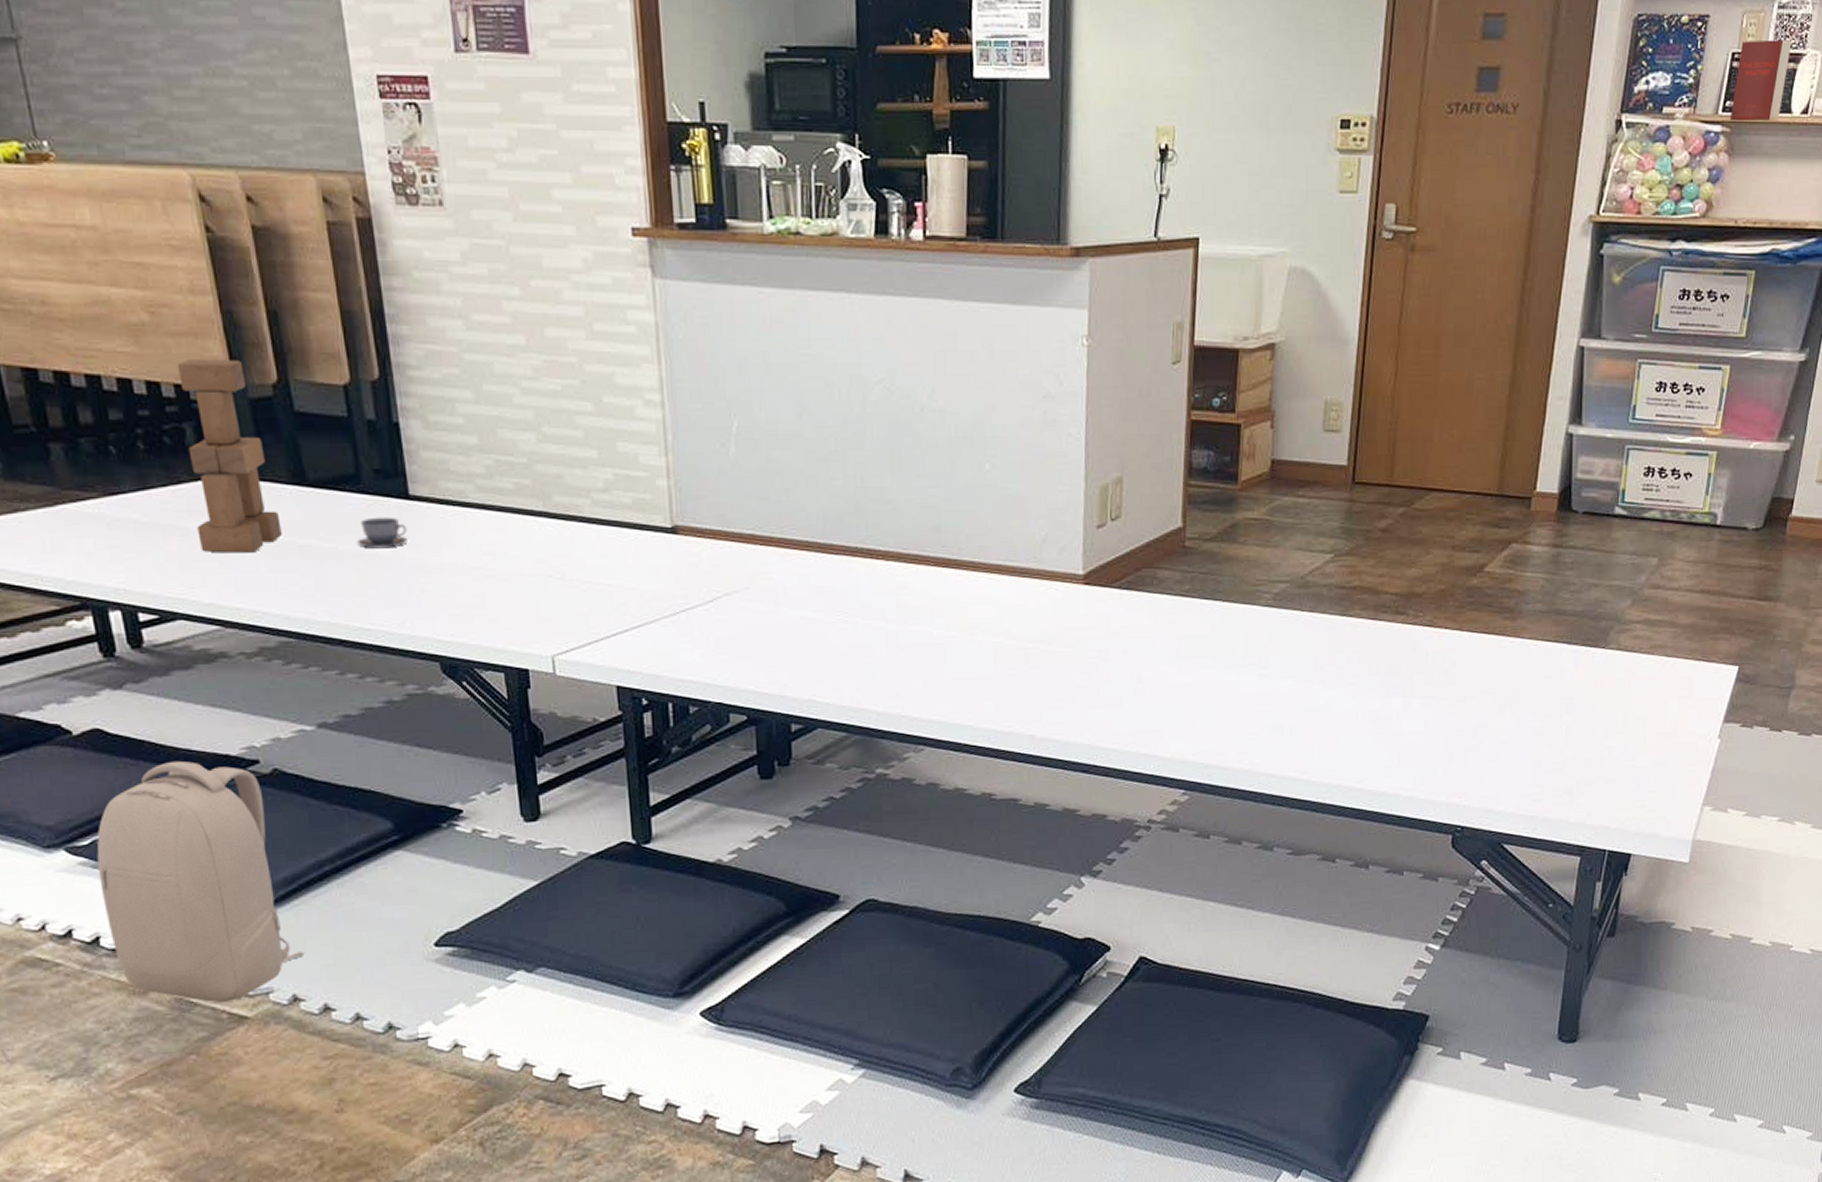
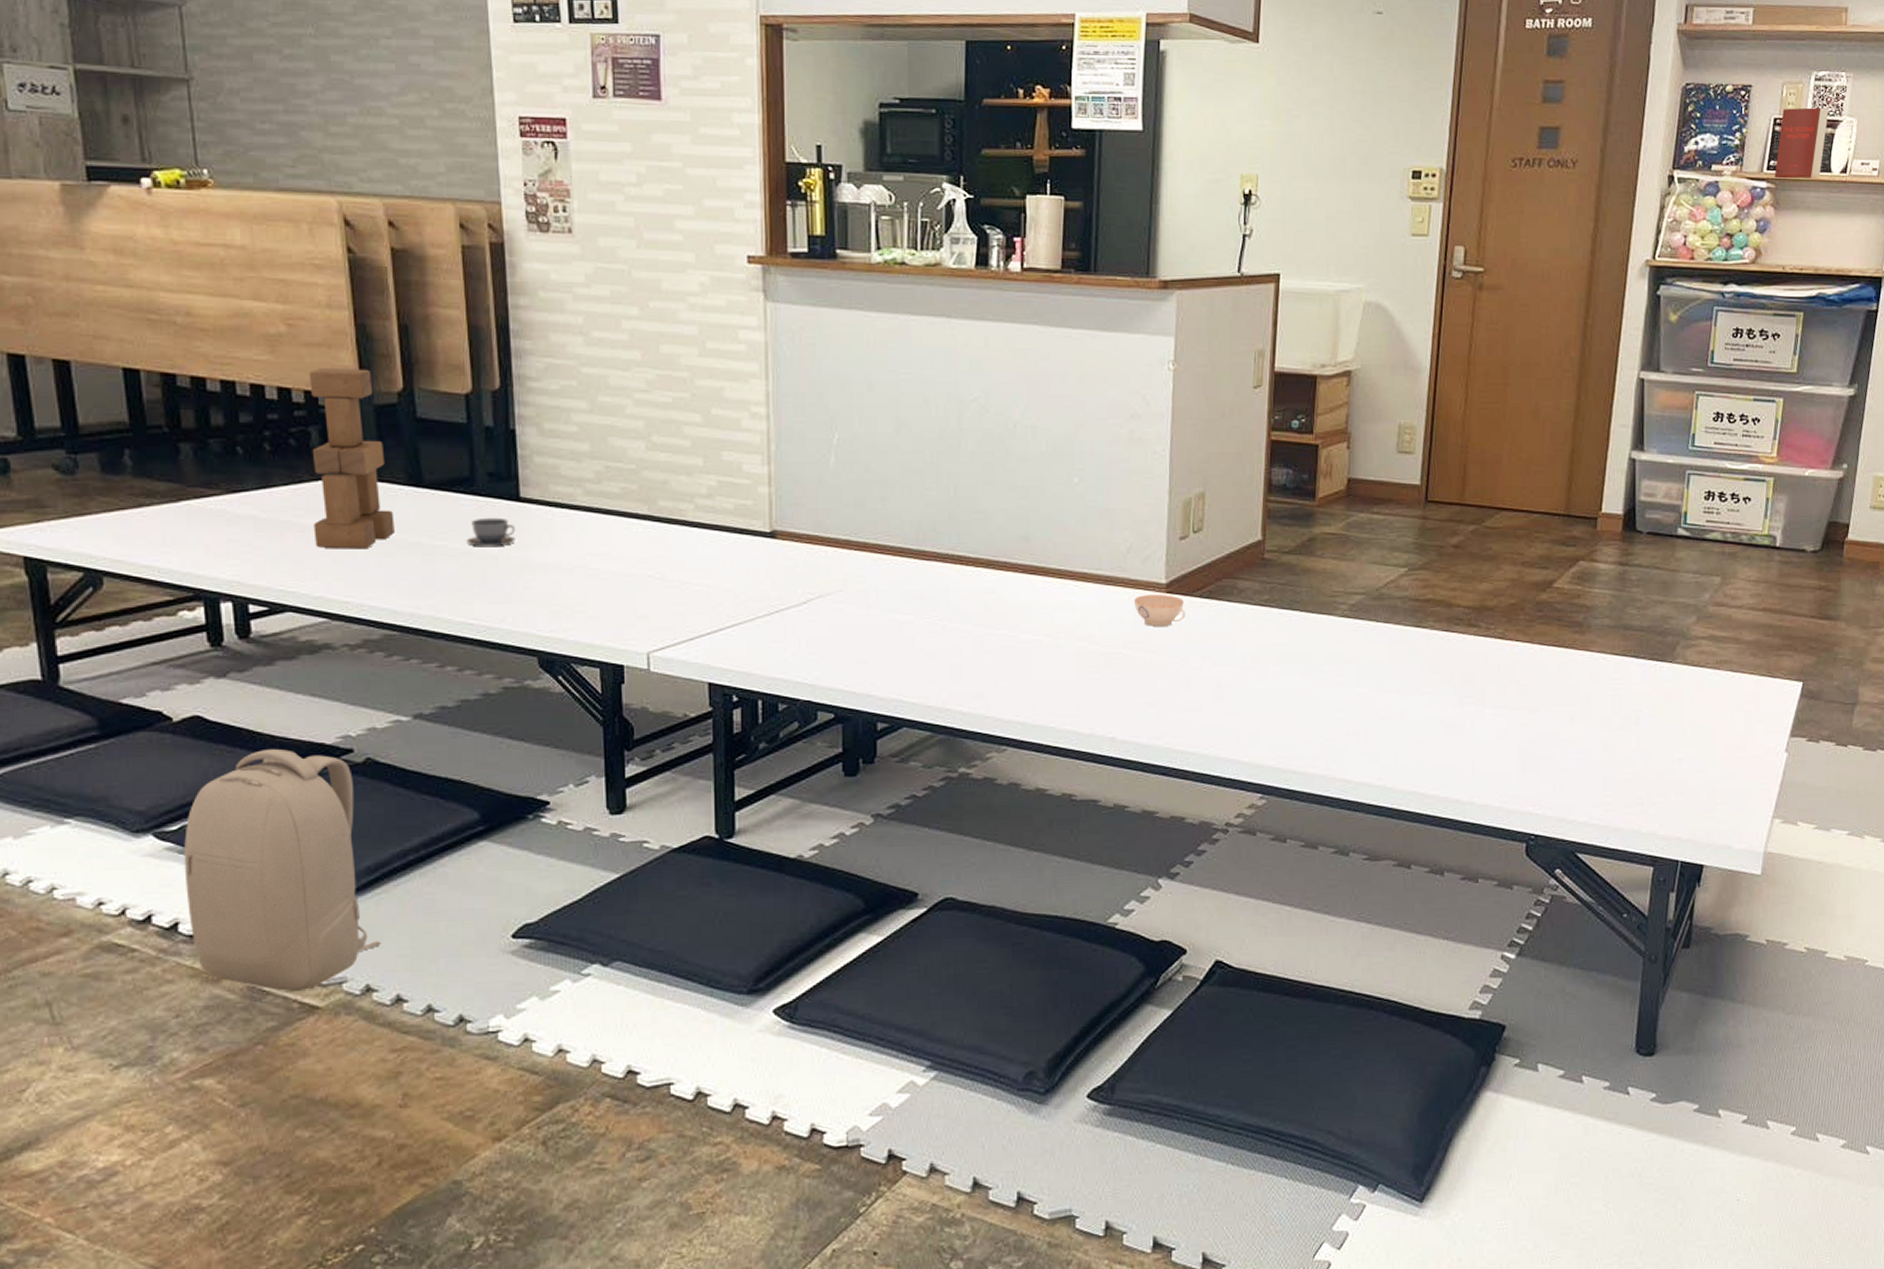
teacup: none [1051,586,1104,620] -> present [1134,595,1185,626]

